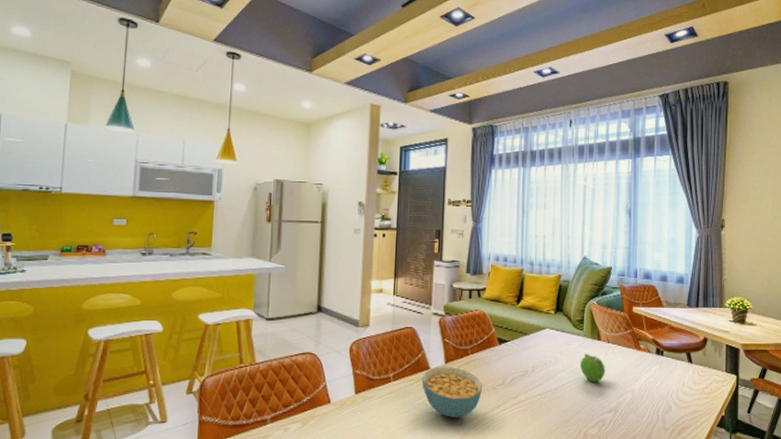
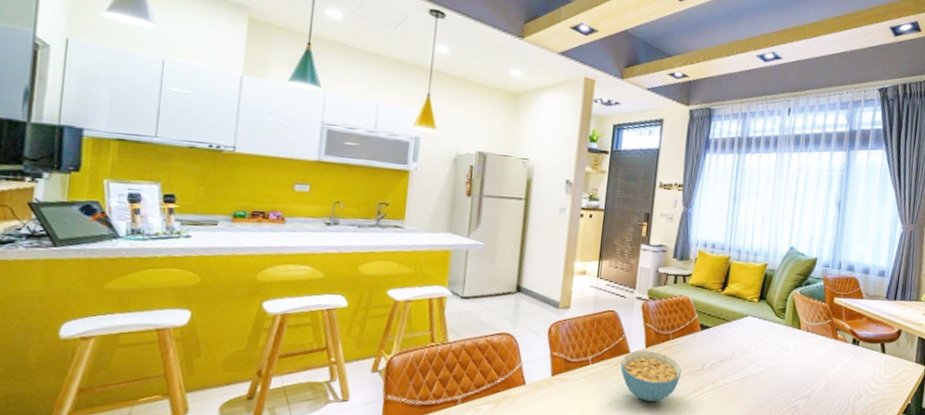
fruit: present [579,353,605,383] -> none [778,341,803,370]

